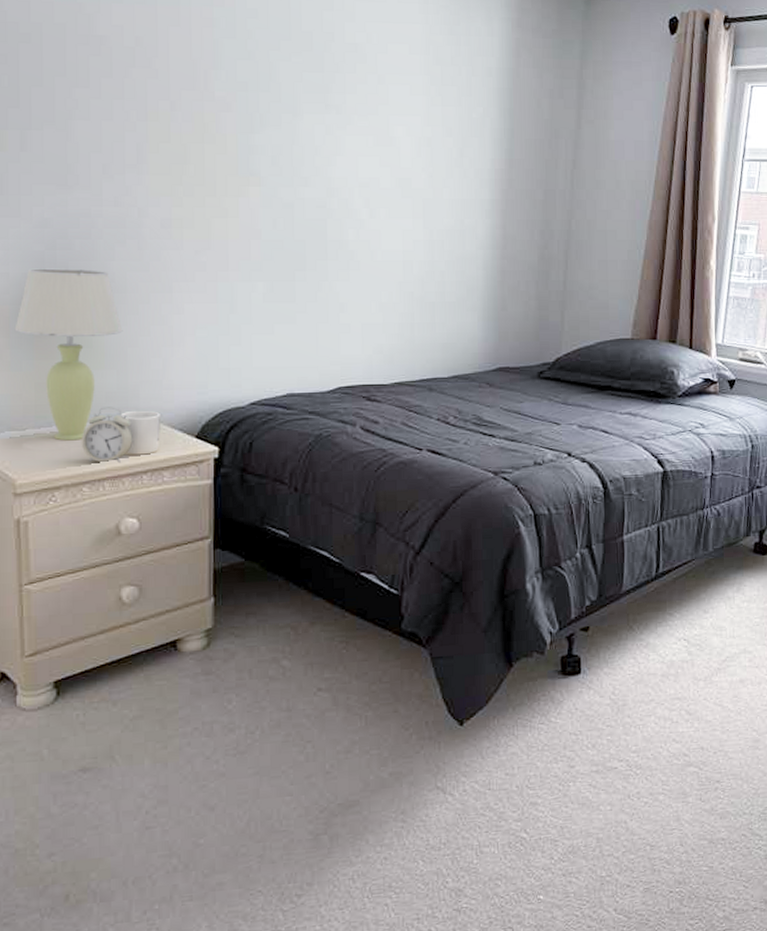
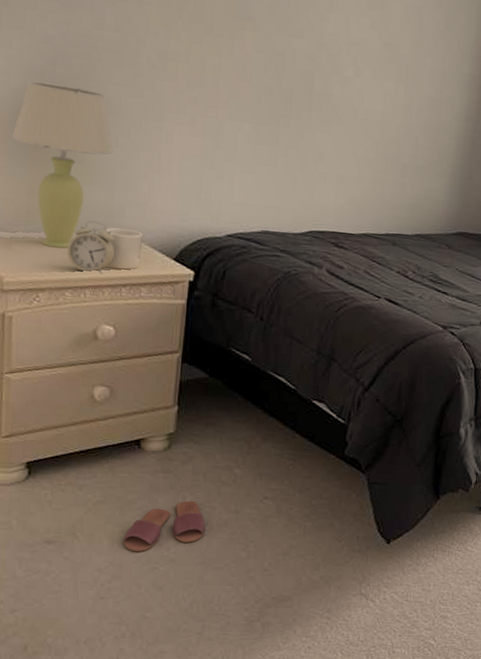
slippers: none [166,702,256,770] -> present [123,500,206,552]

